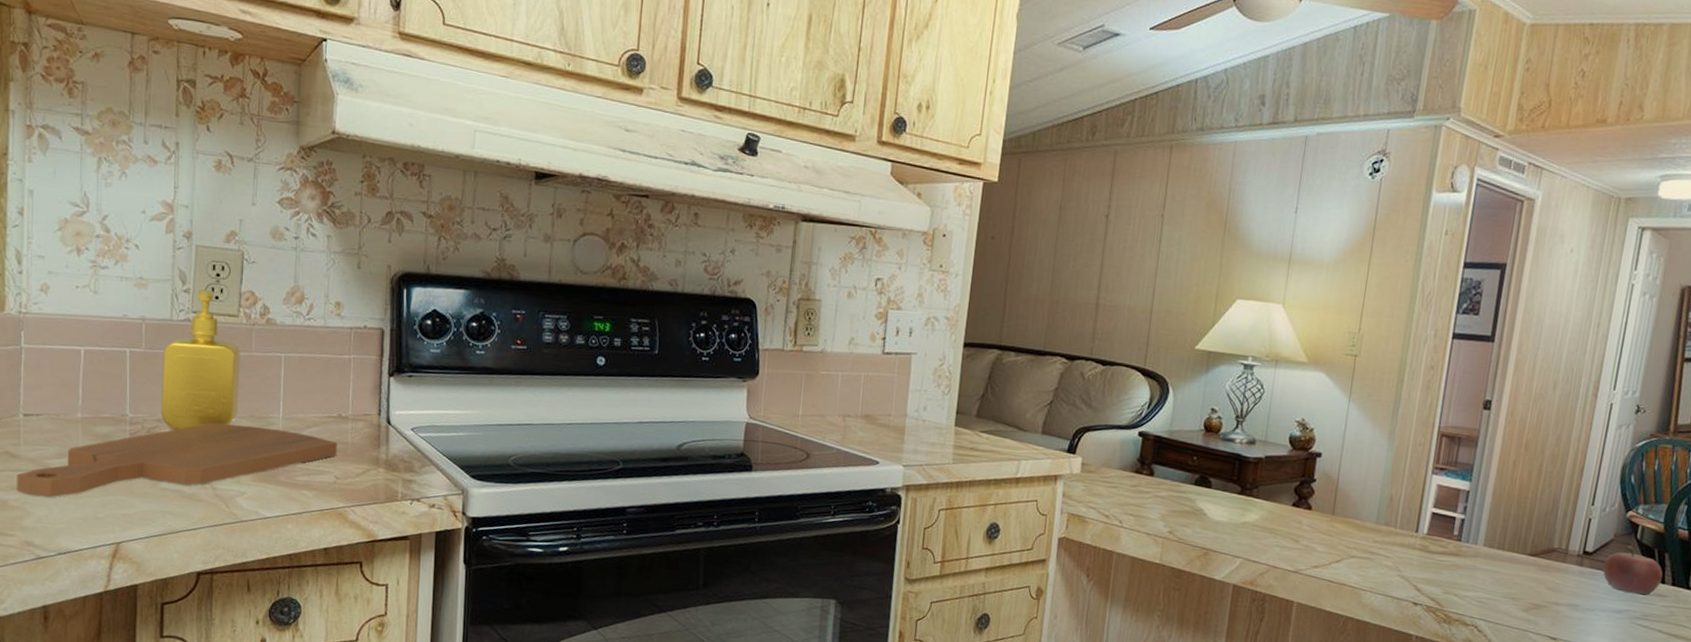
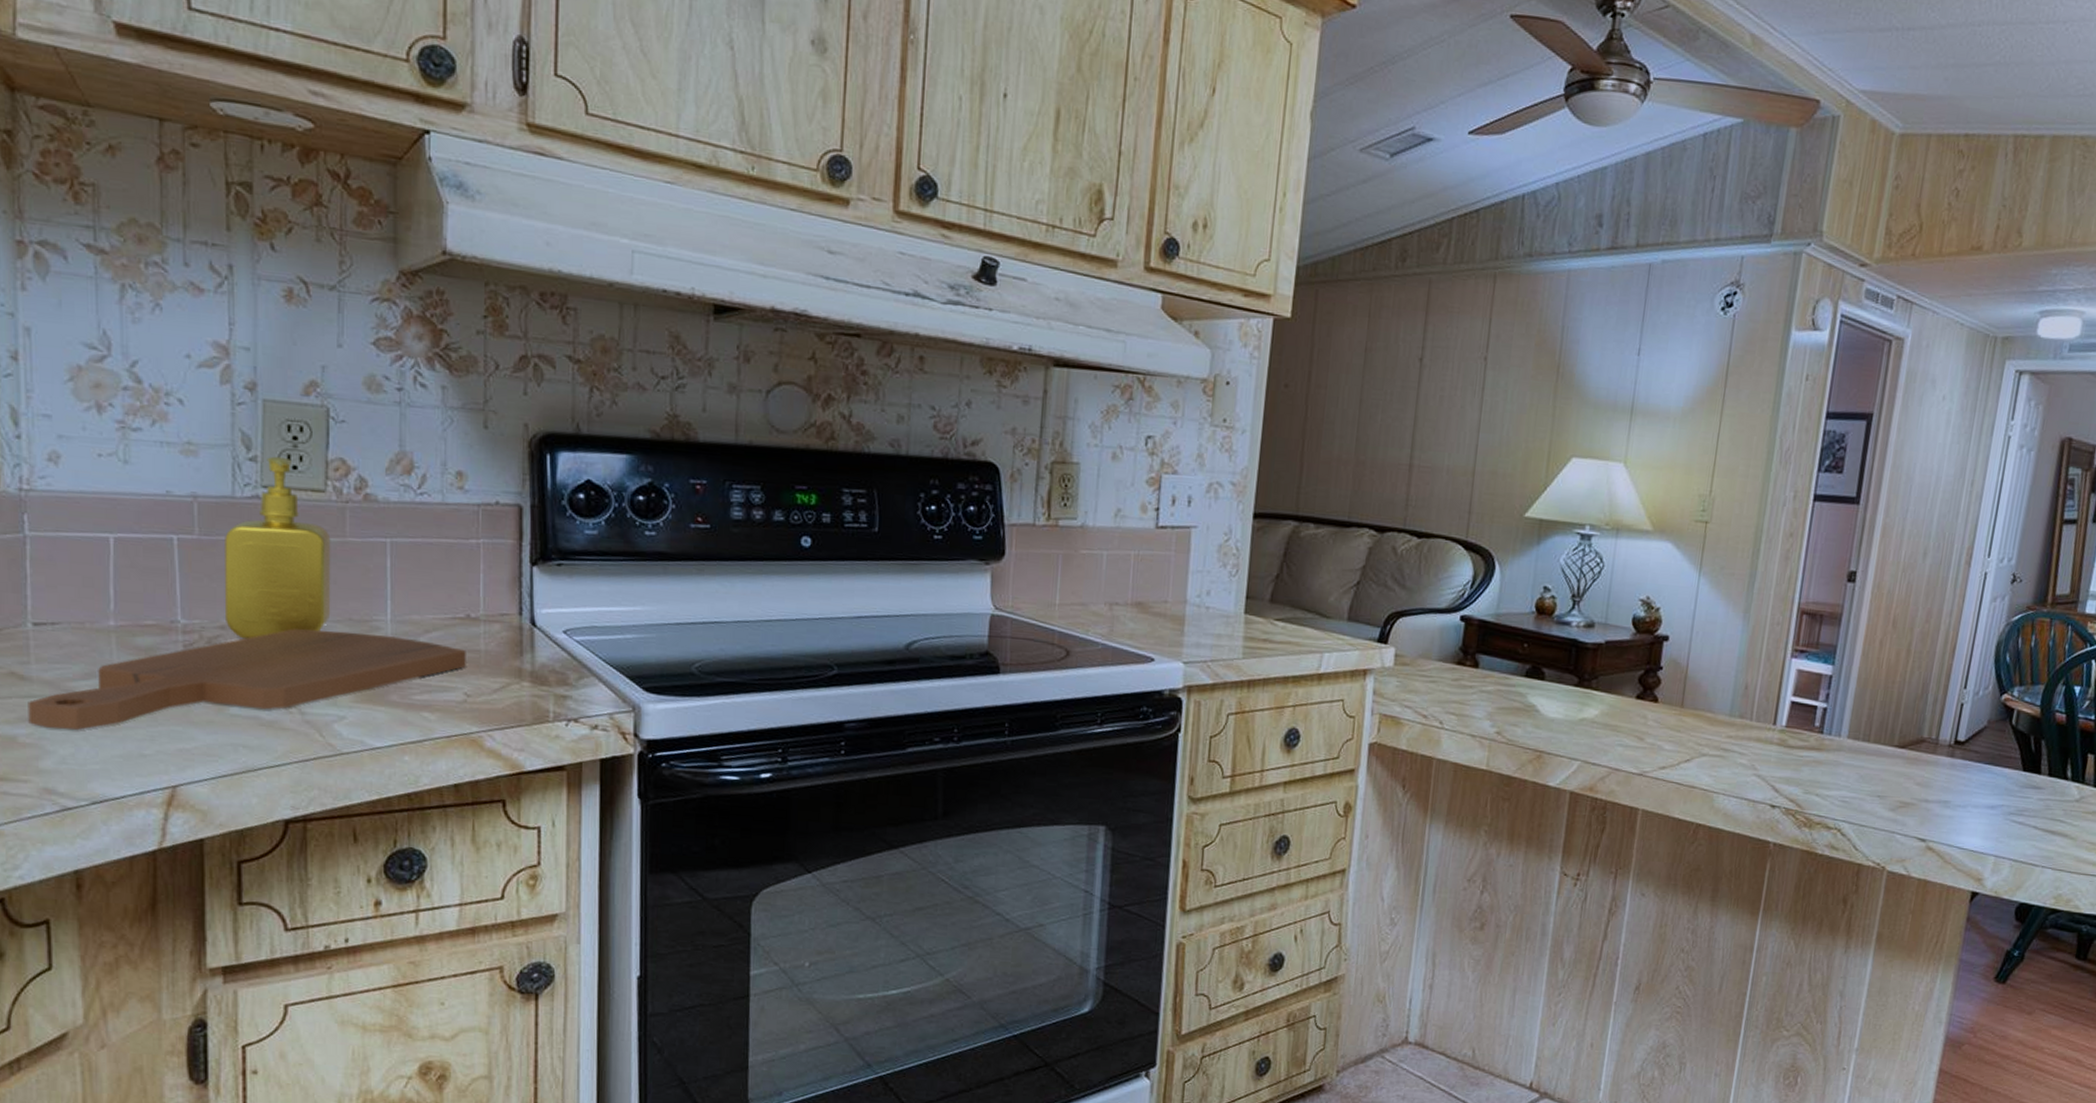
fruit: present [1602,546,1663,595] -> none [1975,733,2039,788]

